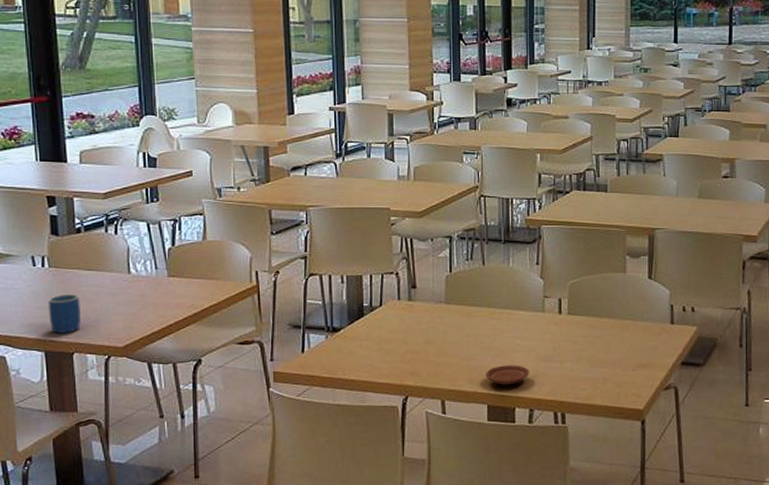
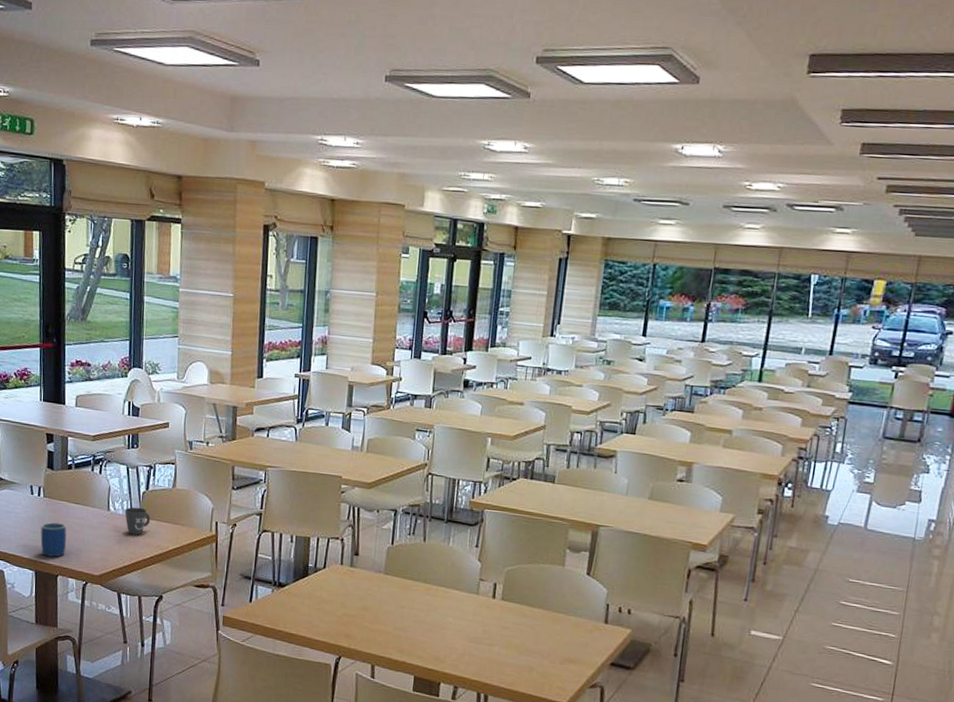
mug: none [149,266,180,297] -> present [125,507,151,535]
plate: present [486,365,529,385] -> none [415,640,458,660]

